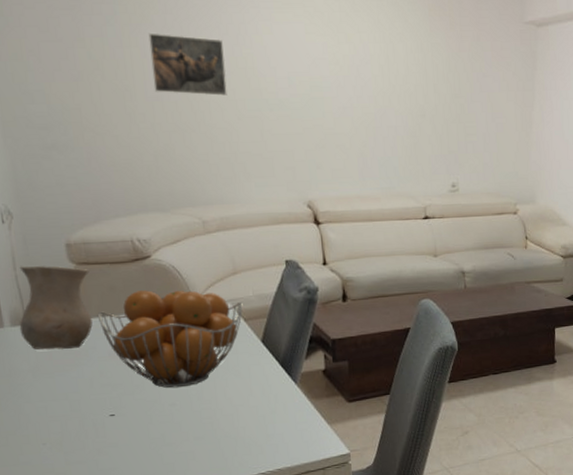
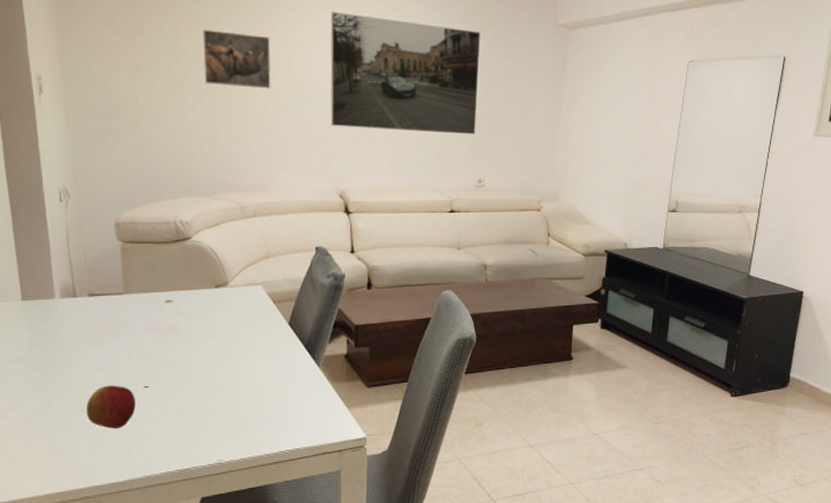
vase: present [19,265,93,350] -> none [68,242,135,322]
apple: none [48,415,103,461] -> present [87,385,136,429]
fruit basket: present [97,290,243,388] -> none [139,270,273,364]
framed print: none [287,12,447,138] -> present [330,12,481,135]

